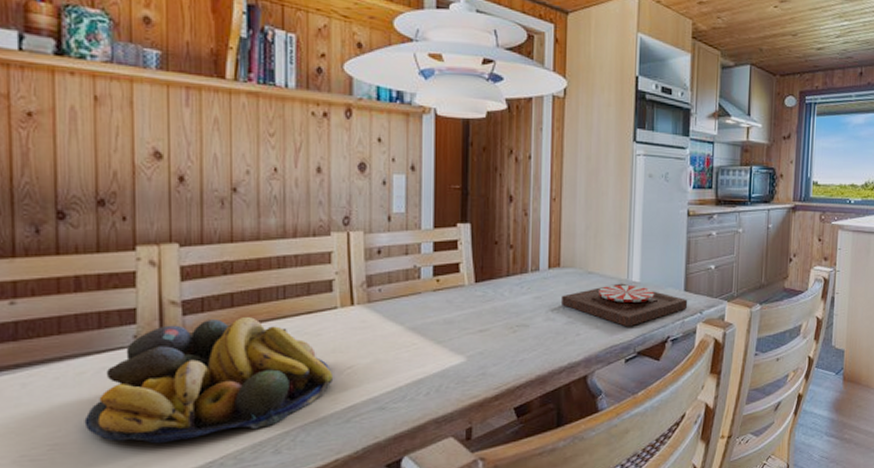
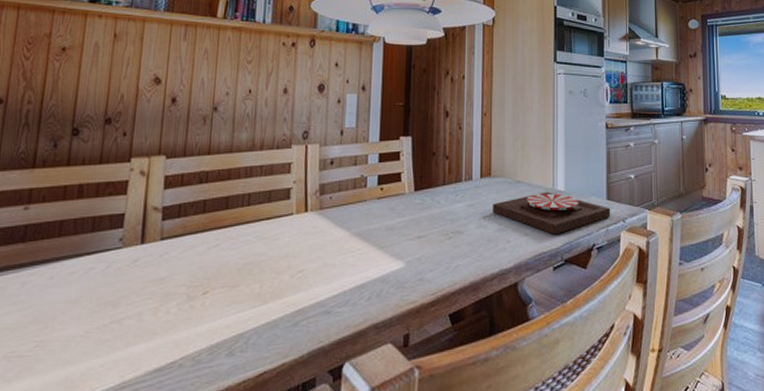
fruit bowl: present [84,317,334,444] -> none [68,222,286,343]

